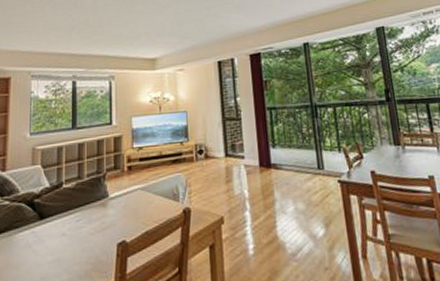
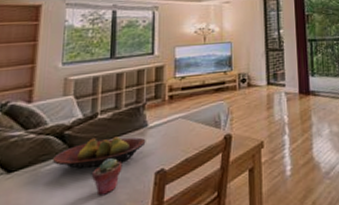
fruit bowl: none [25,206,108,237] -> present [53,137,146,169]
potted succulent: none [59,228,87,264] -> present [91,158,123,196]

